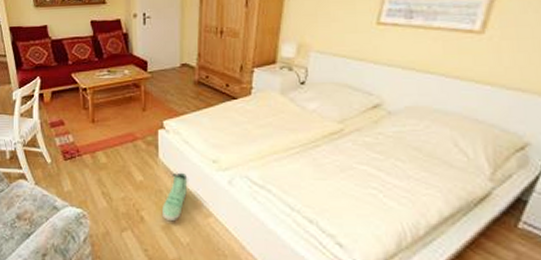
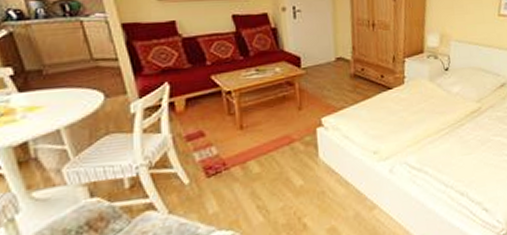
sneaker: present [162,172,188,222] -> none [326,168,351,223]

